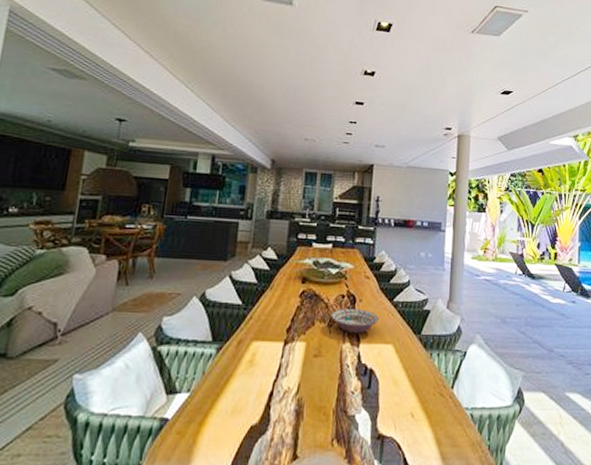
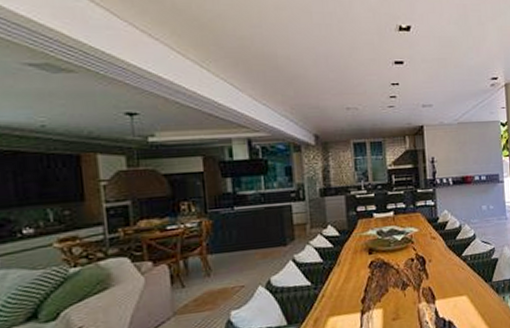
decorative bowl: present [331,308,379,334] -> none [403,268,450,293]

